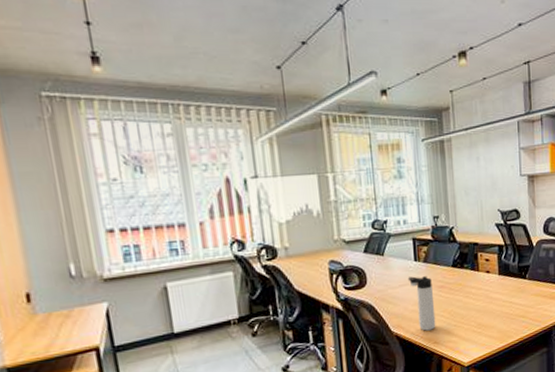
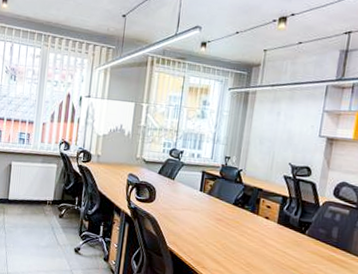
thermos bottle: present [407,276,436,331] -> none [190,203,212,256]

